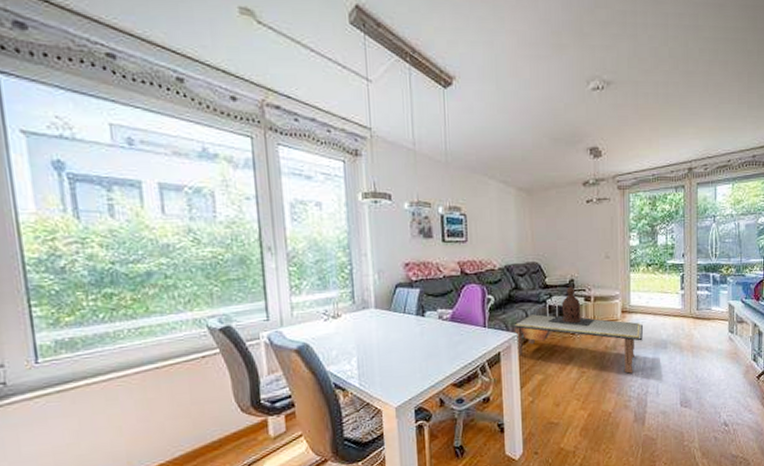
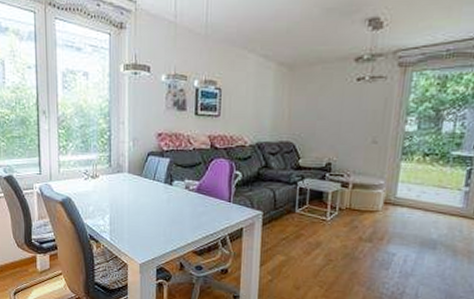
coffee table: present [512,314,643,374] -> none [258,195,409,270]
lantern: present [549,286,595,326] -> none [298,170,350,213]

